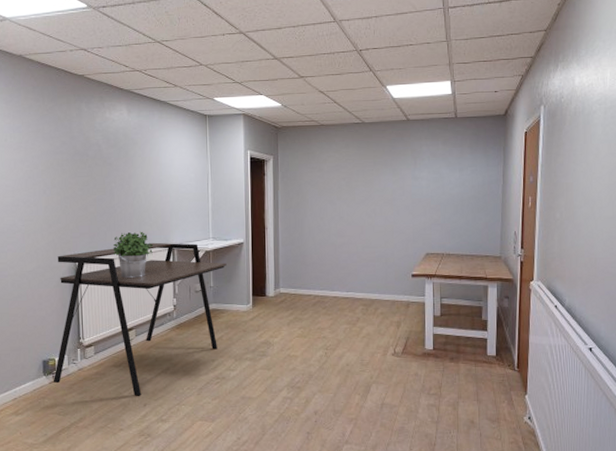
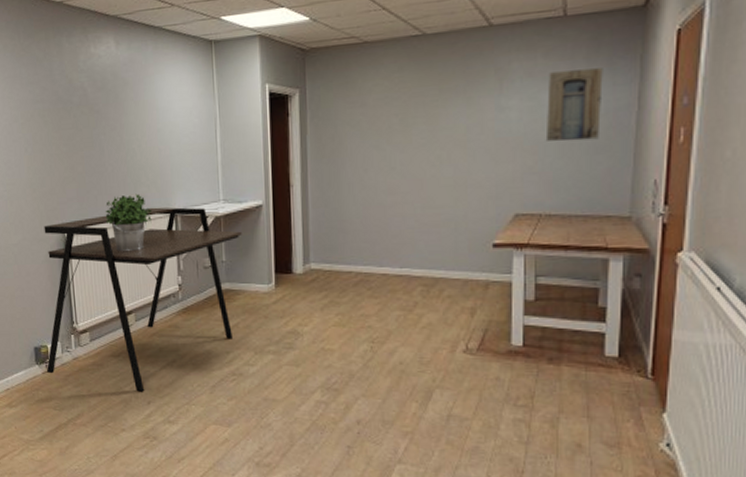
wall art: none [446,154,481,203] -> present [547,68,603,141]

